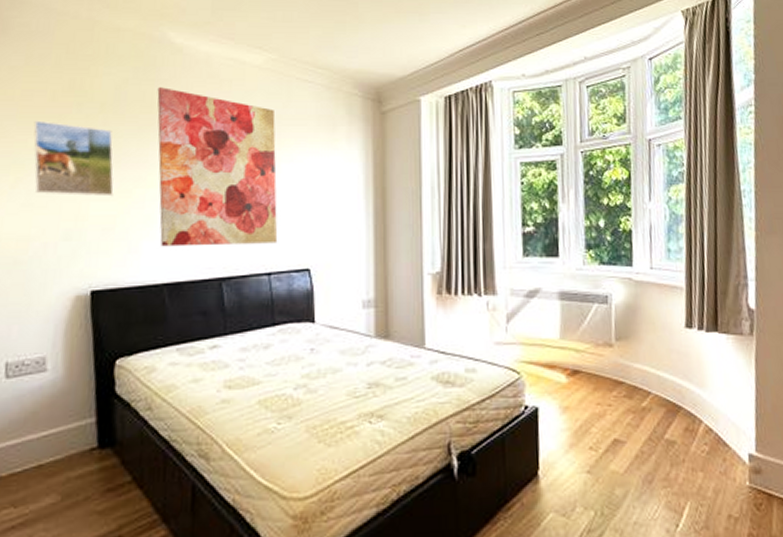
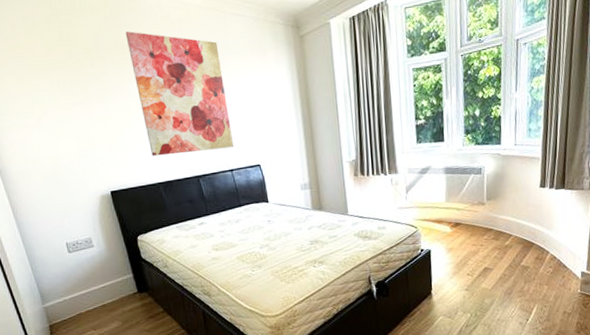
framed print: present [34,120,114,197] -> none [40,67,111,124]

